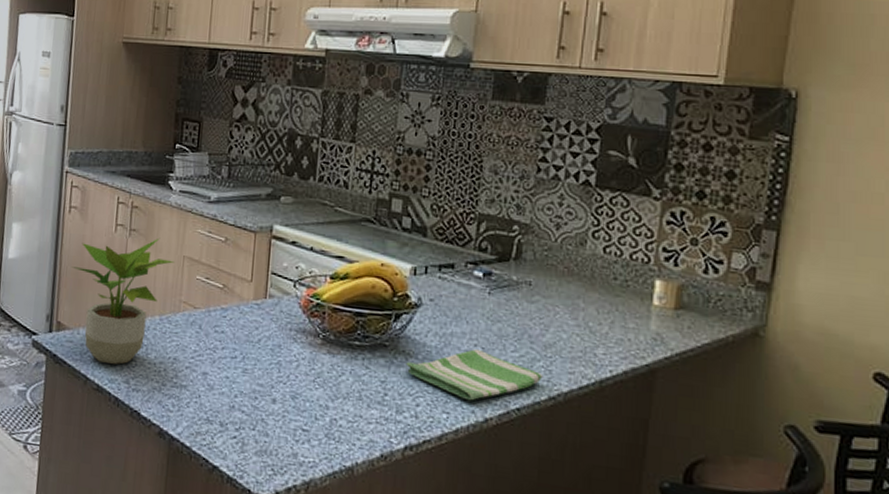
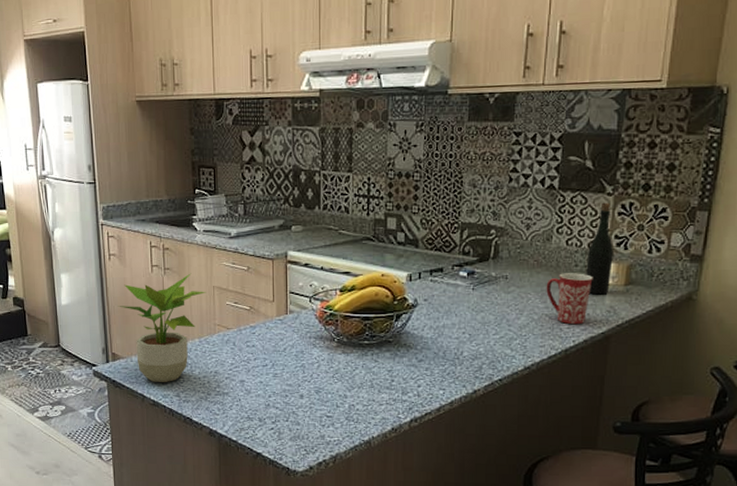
dish towel: present [406,349,543,401] -> none [407,336,520,378]
mug: none [578,286,636,352] -> present [546,273,593,325]
bottle: none [627,207,661,318] -> present [586,202,613,295]

